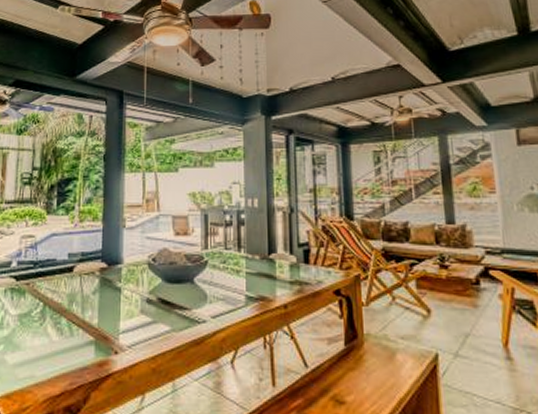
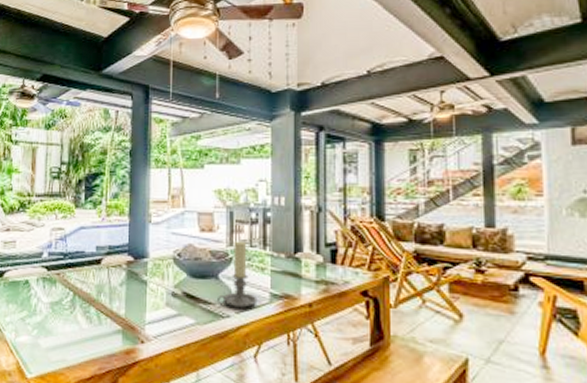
candle holder: none [192,244,233,312] -> present [216,241,258,308]

